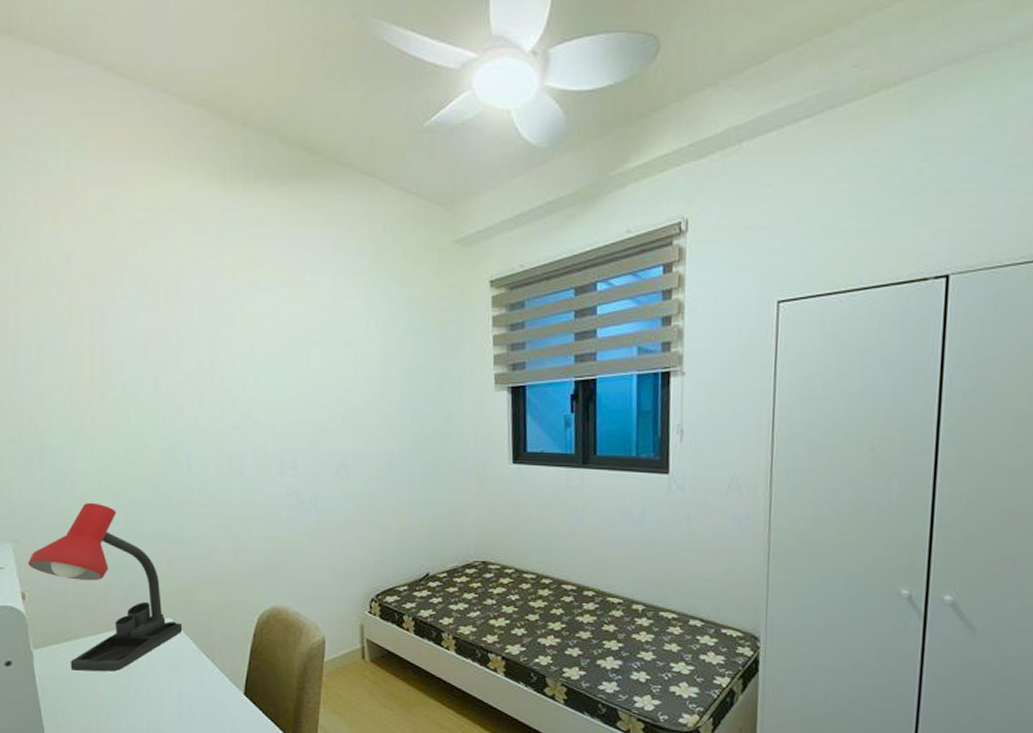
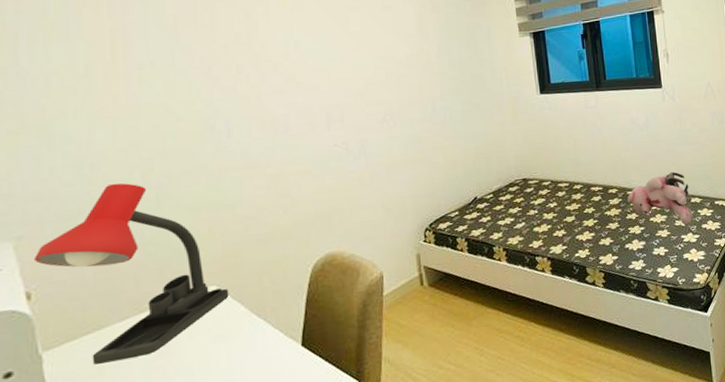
stuffed bear: none [606,582,689,651] -> present [627,171,693,225]

